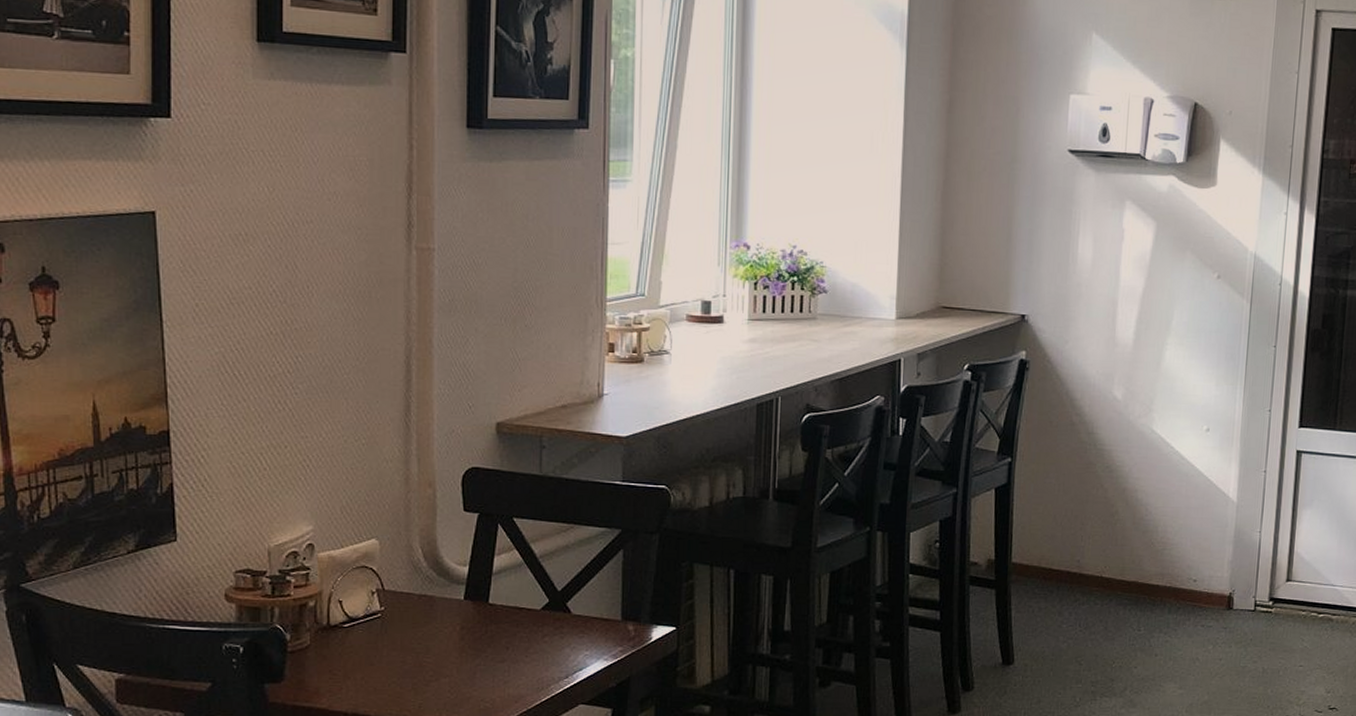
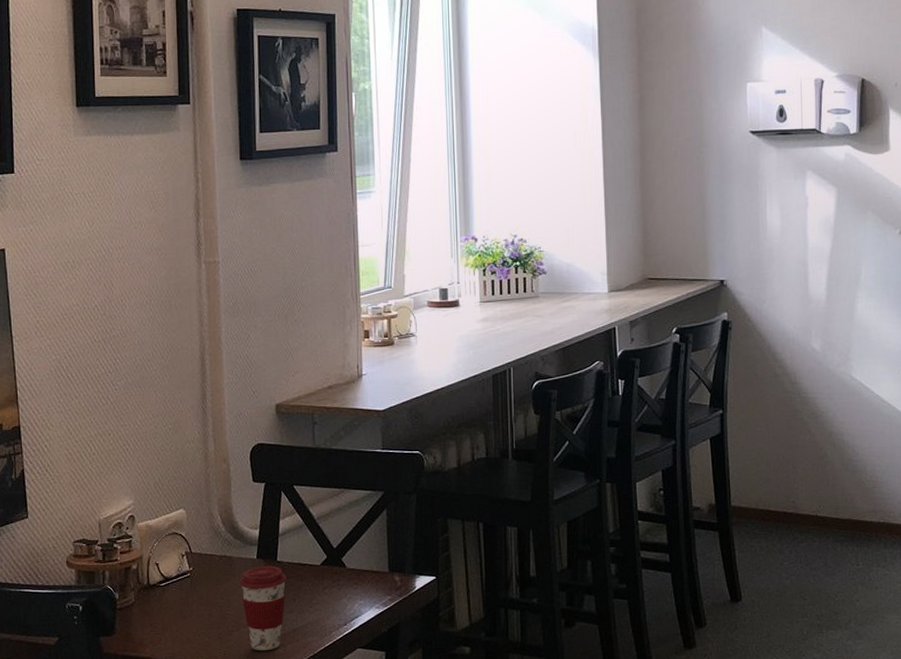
coffee cup: none [441,608,499,705] -> present [239,566,287,651]

